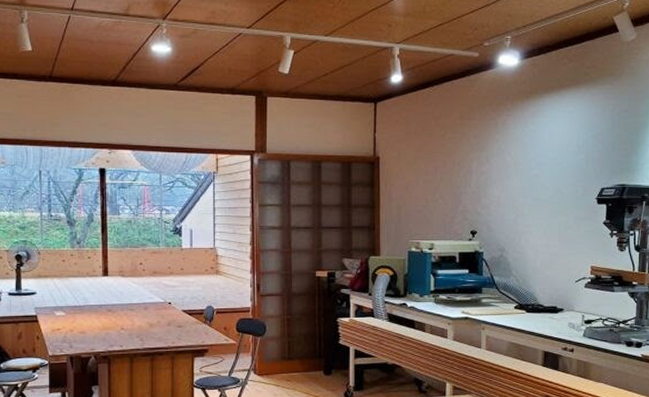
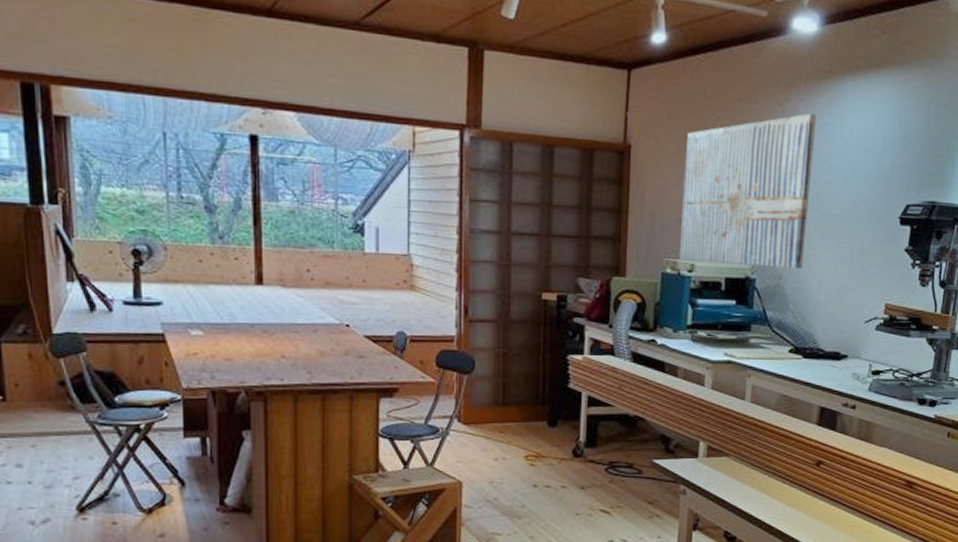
wall art: none [421,124,523,243] -> present [680,113,817,269]

